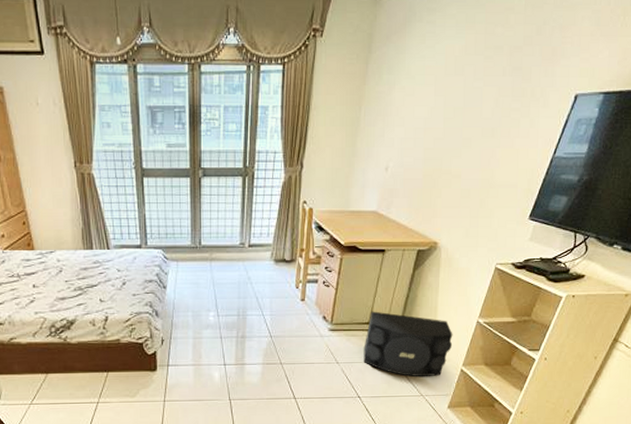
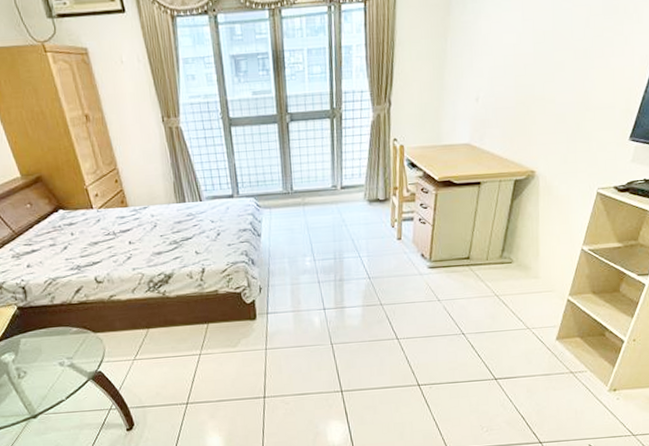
speaker: present [363,311,453,377] -> none [465,245,557,310]

